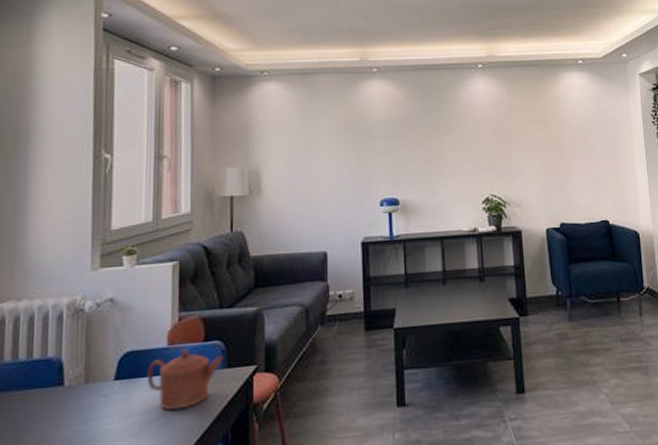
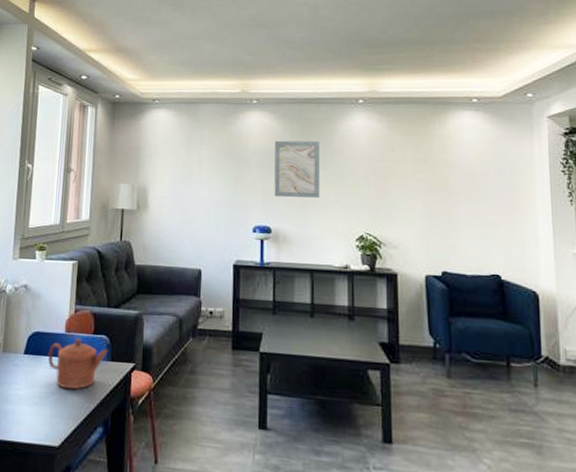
wall art: none [398,108,446,168] -> present [274,140,321,198]

